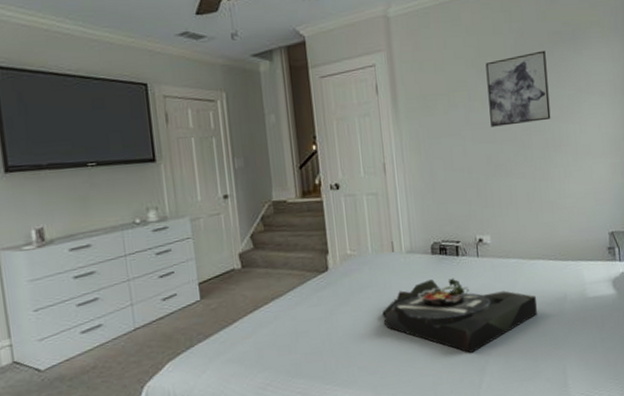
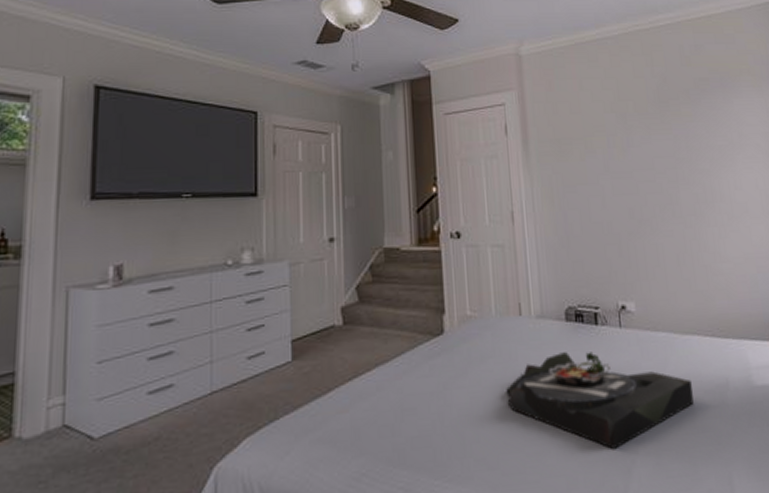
wall art: present [485,50,551,127] -> none [626,97,701,177]

